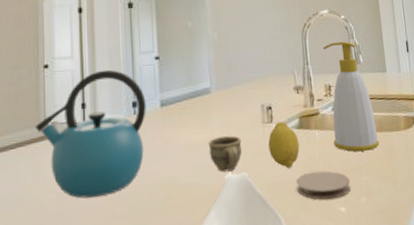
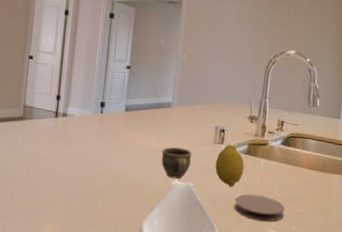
kettle: present [35,69,146,199] -> none [15,69,113,177]
soap bottle: present [323,41,379,152] -> none [276,82,320,187]

